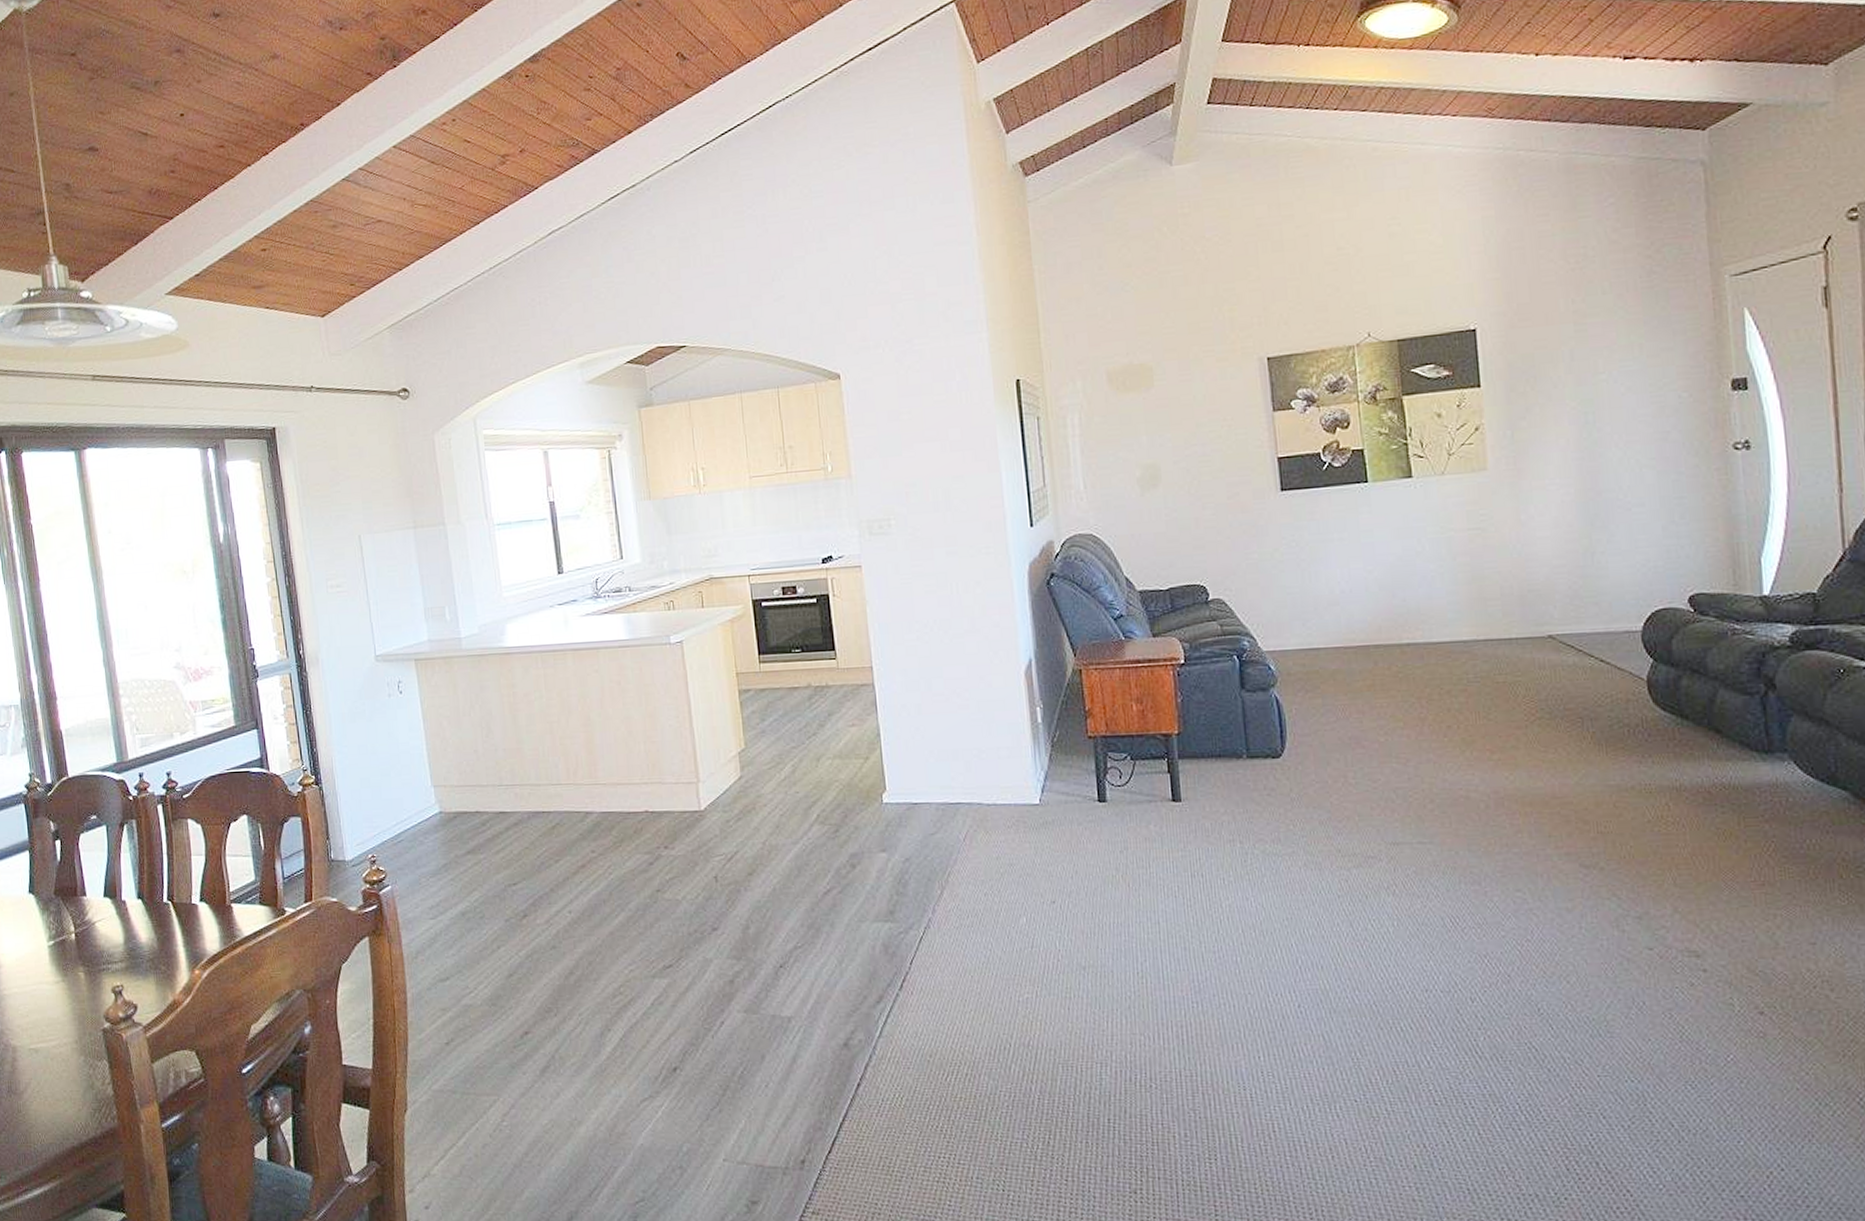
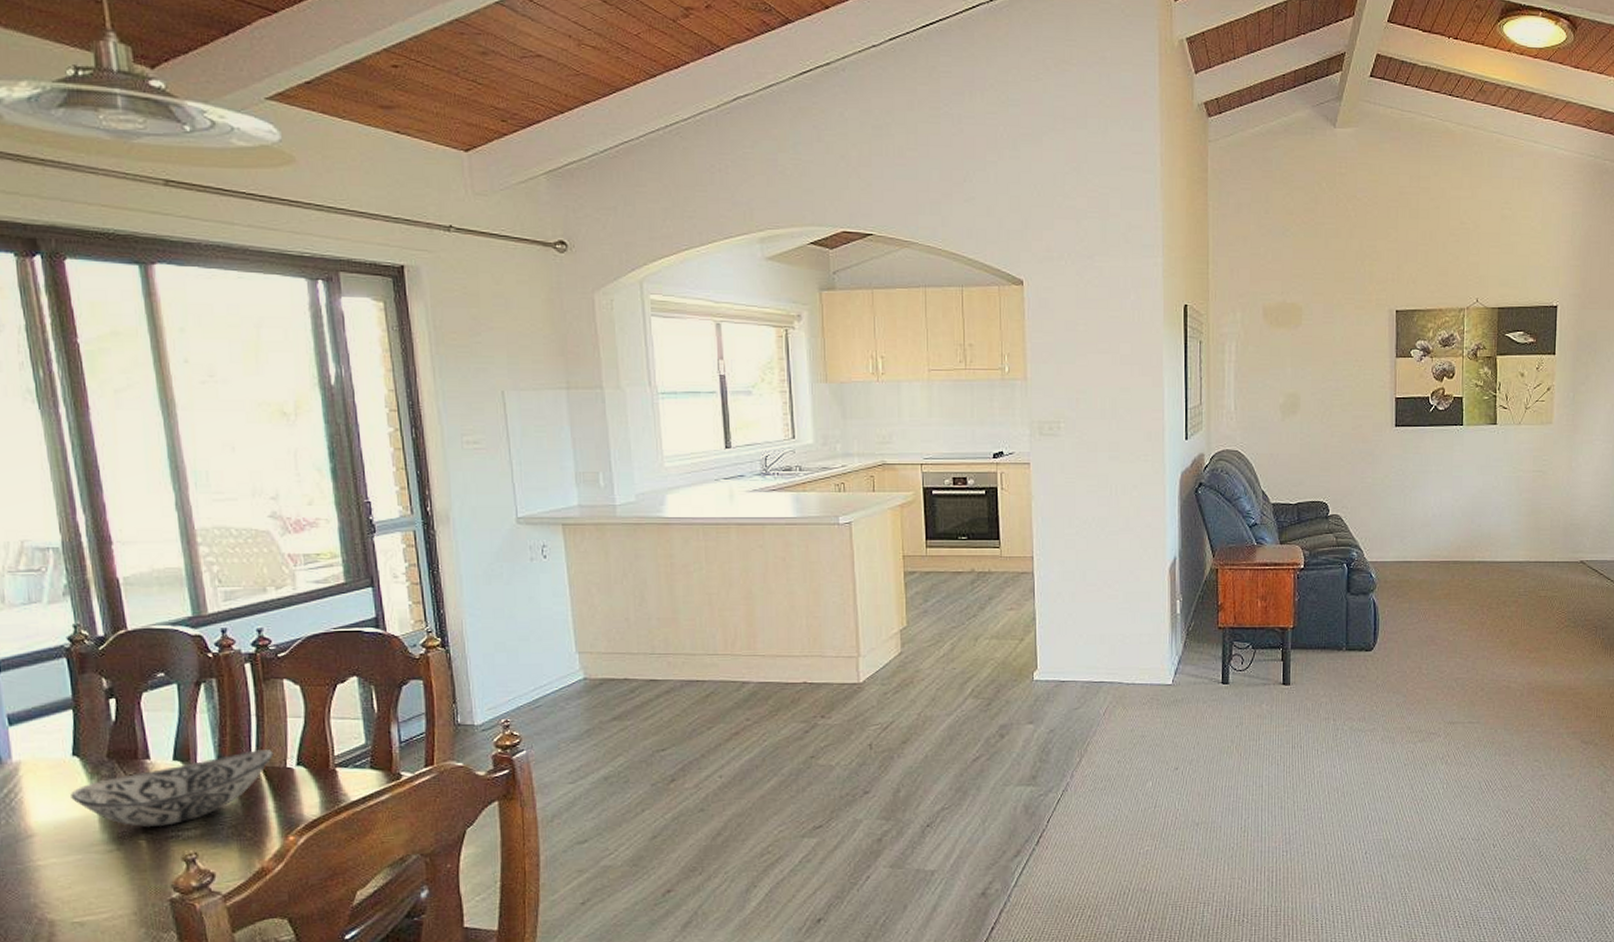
decorative bowl: none [28,886,181,960] -> present [71,750,274,828]

